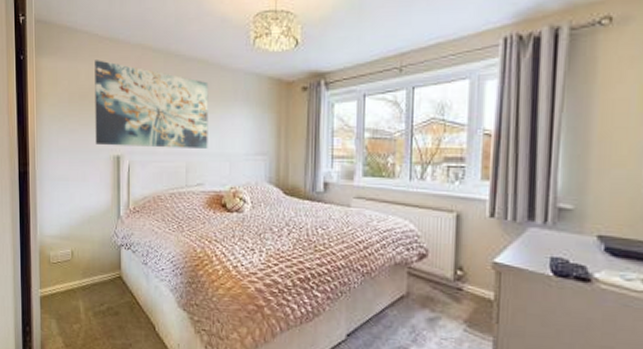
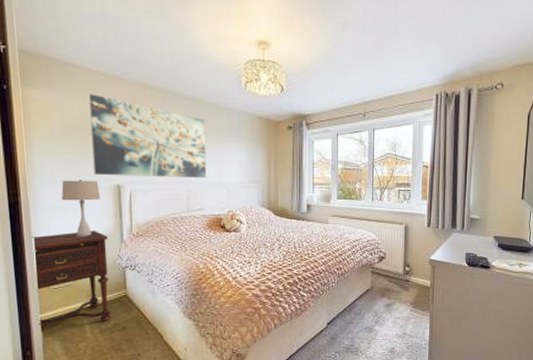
side table: none [36,203,105,305] -> present [31,230,111,329]
table lamp: none [64,150,101,210] -> present [61,180,101,236]

